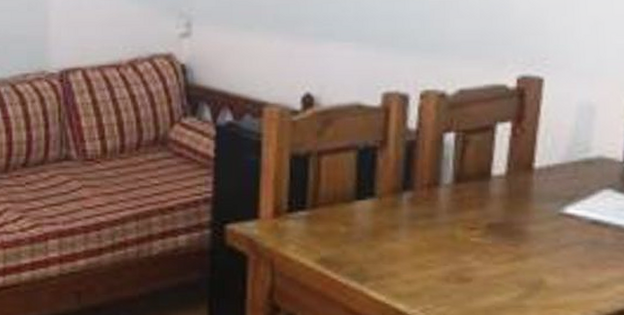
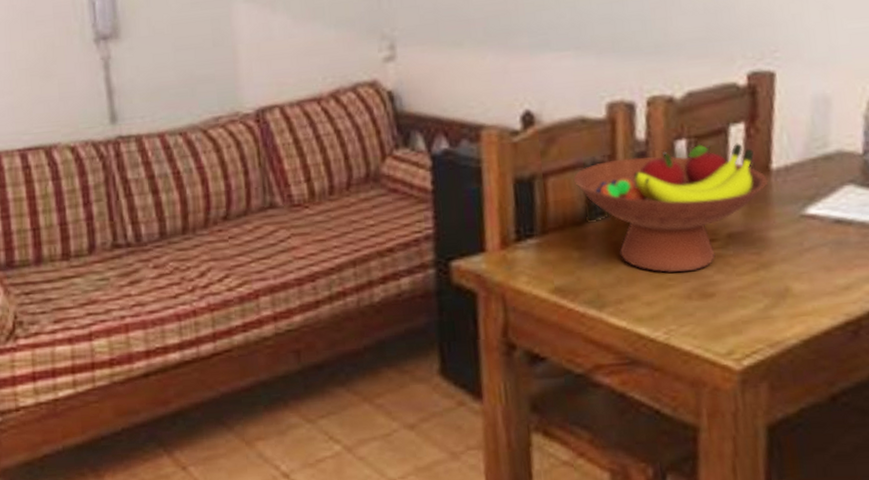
fruit bowl: none [345,138,530,256] -> present [573,143,768,273]

